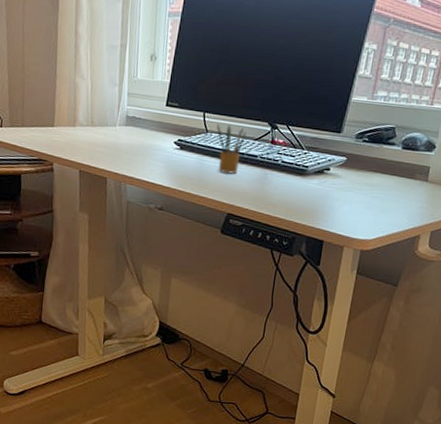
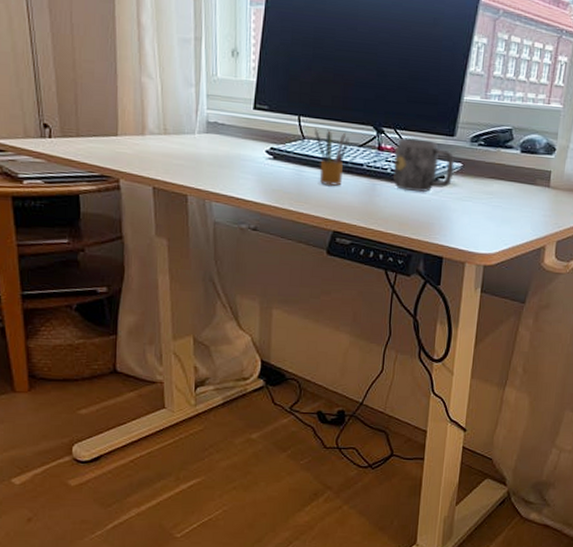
mug: none [283,133,340,183] -> present [393,137,455,193]

